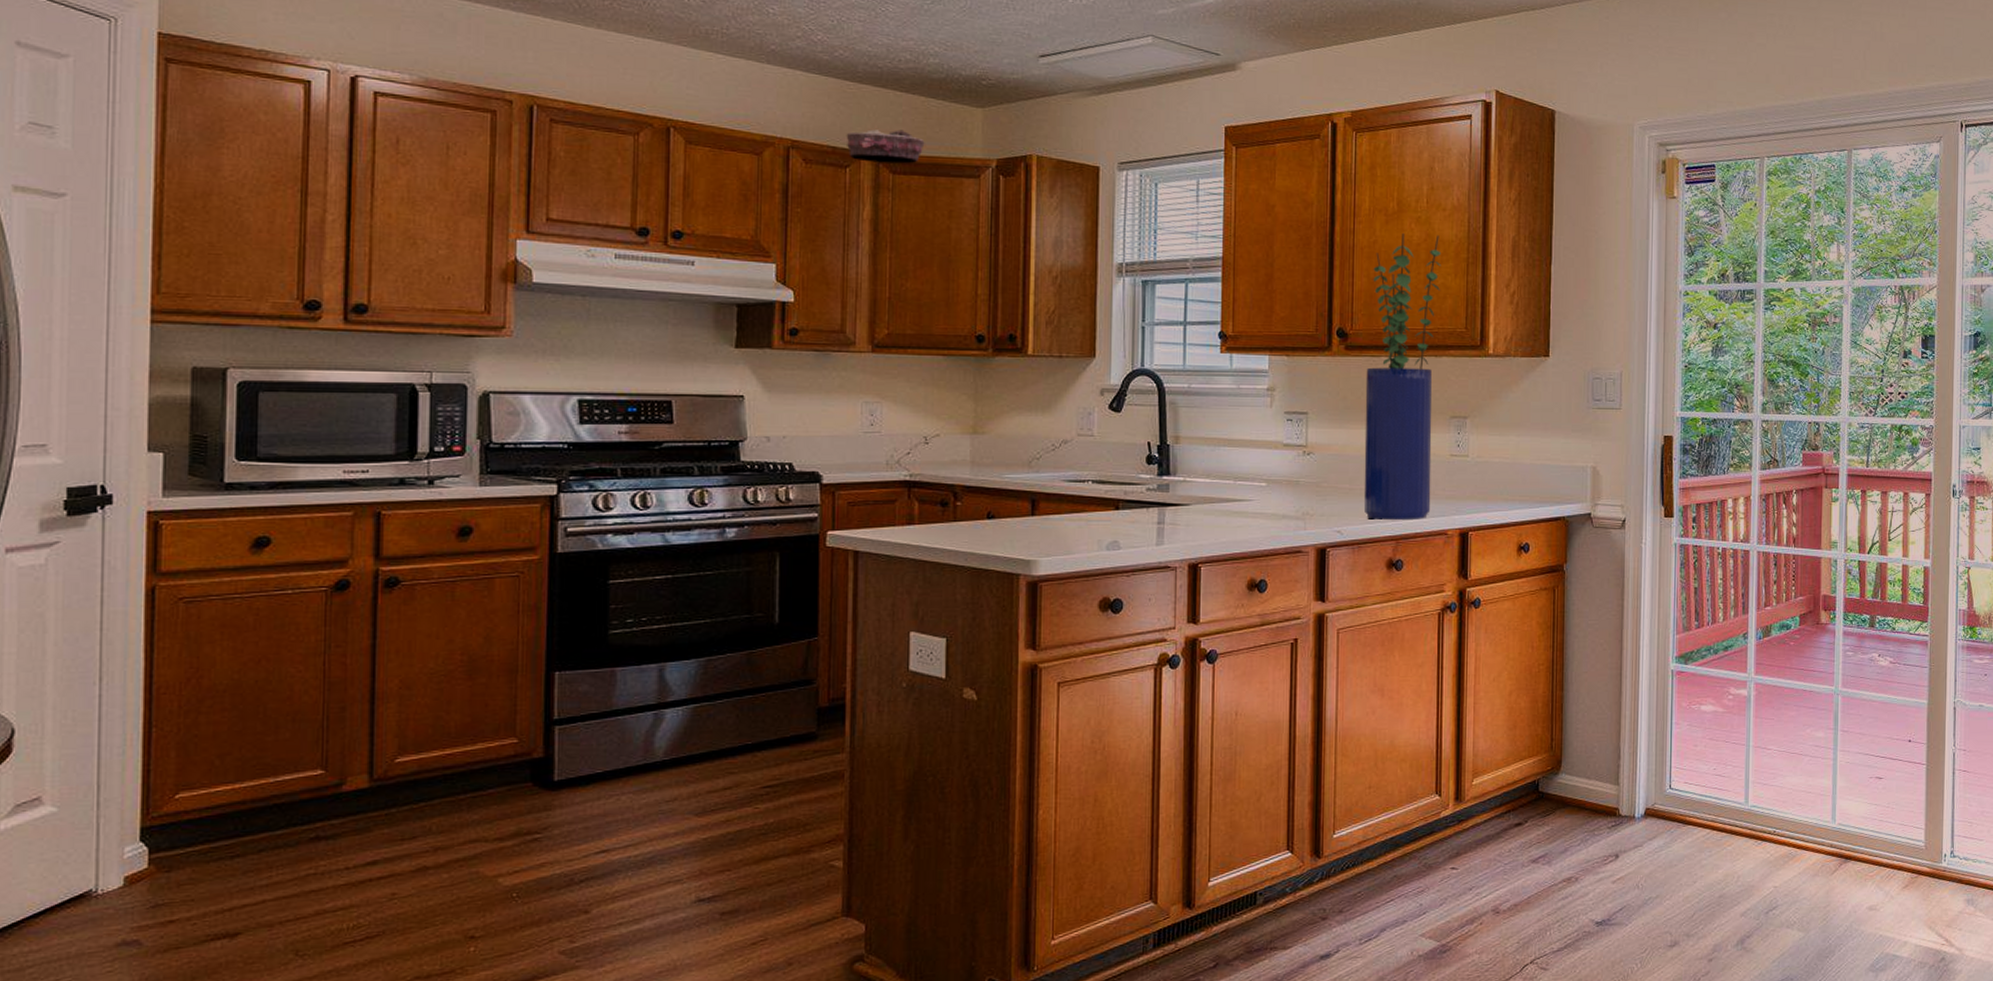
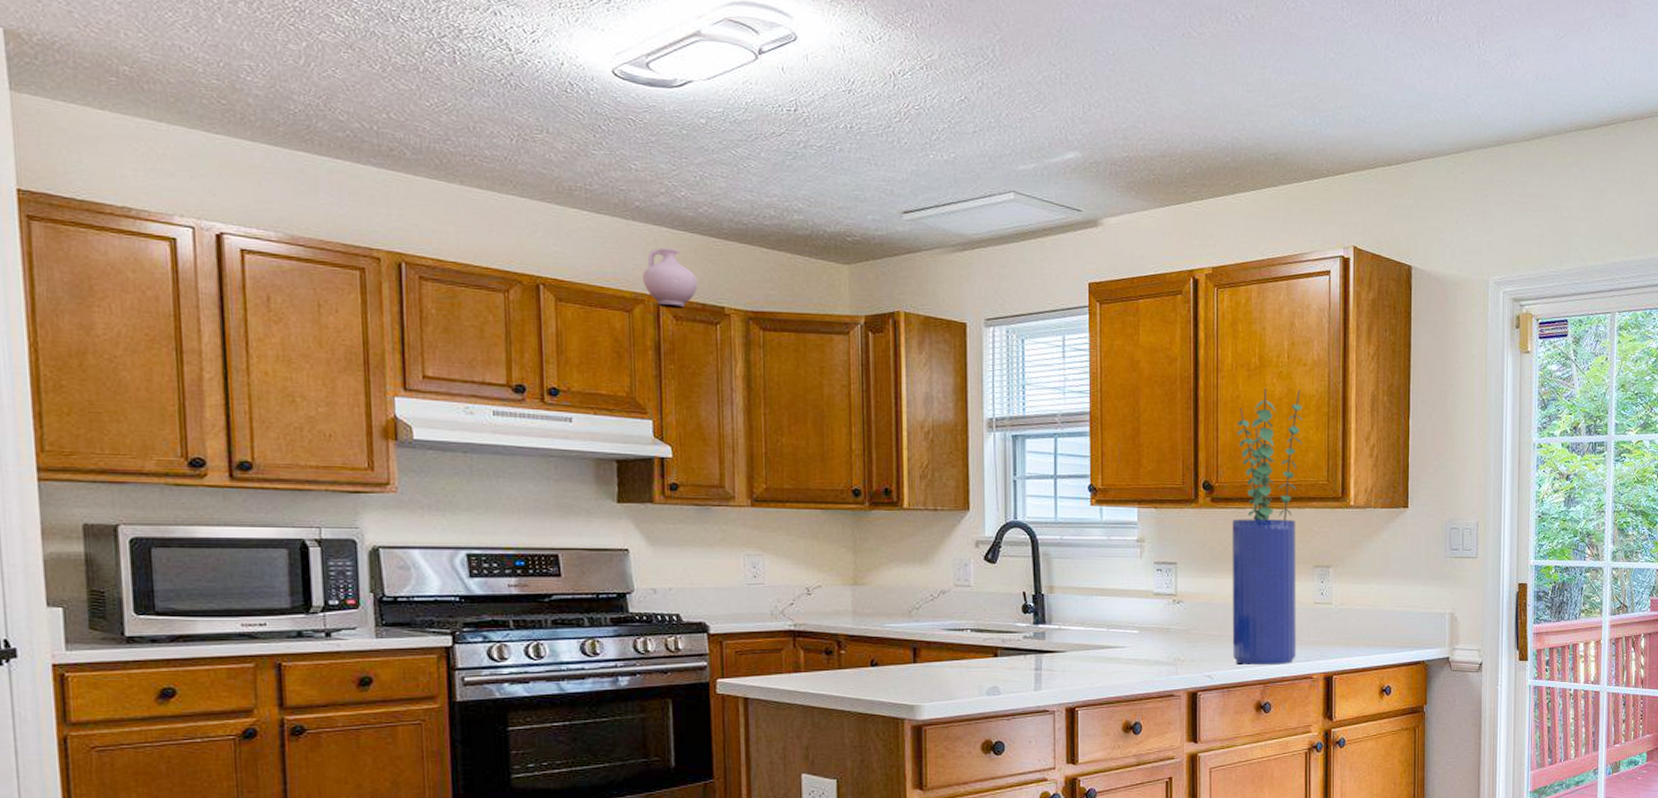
ceramic jug: none [774,91,829,152] -> present [643,247,697,309]
decorative basket: present [846,129,925,164] -> none [714,286,793,321]

